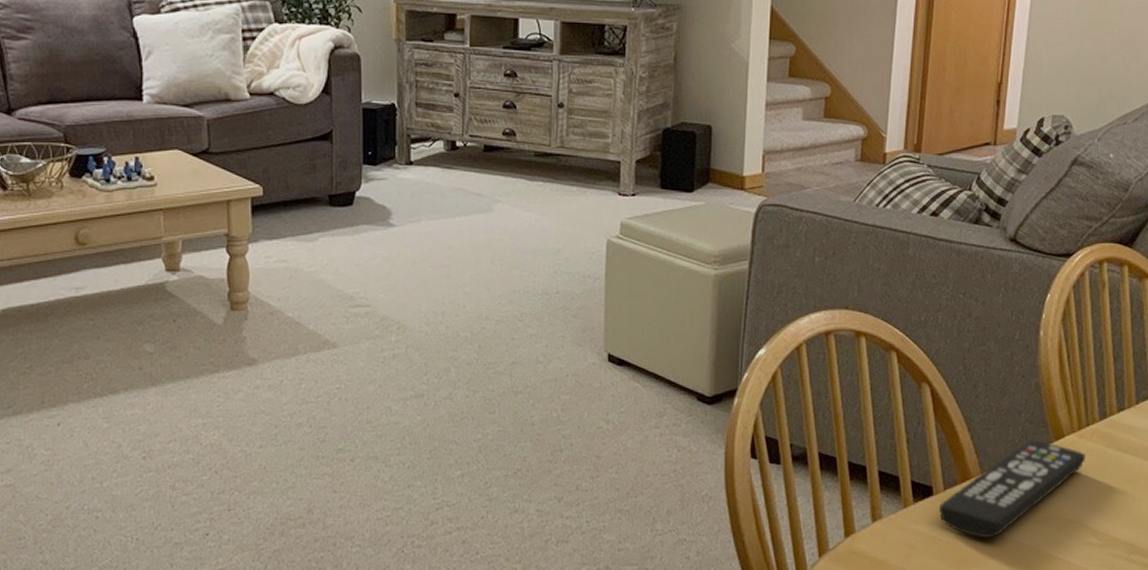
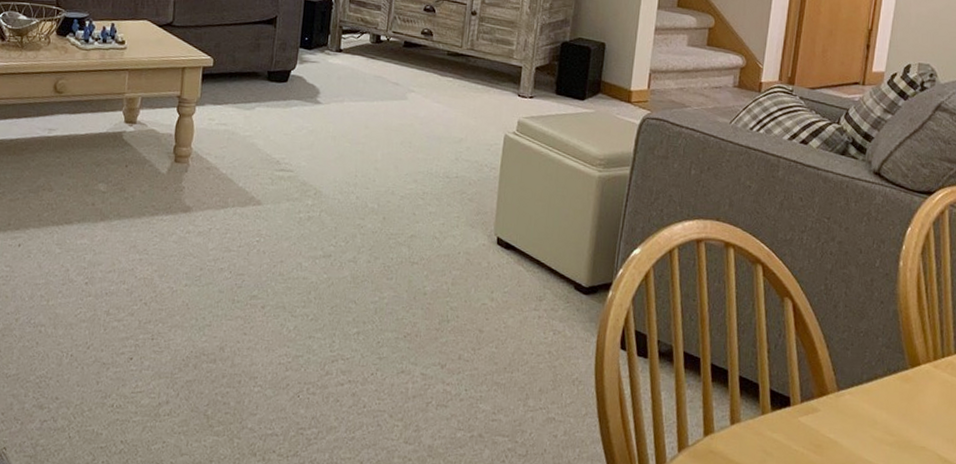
remote control: present [938,440,1085,539] -> none [794,364,940,455]

